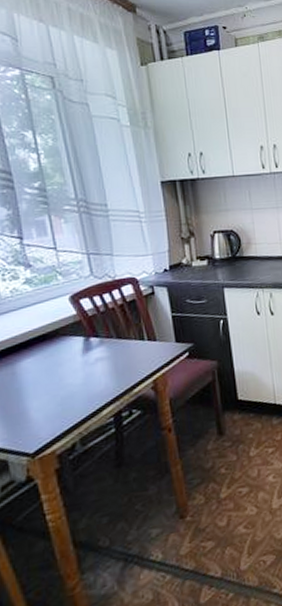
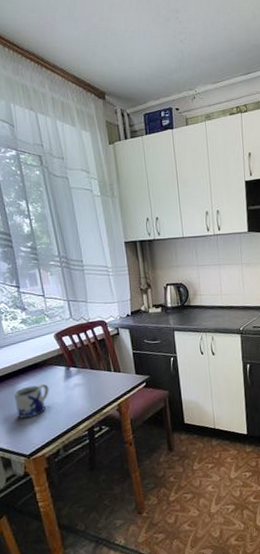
mug: none [14,359,62,406] -> present [14,383,49,418]

